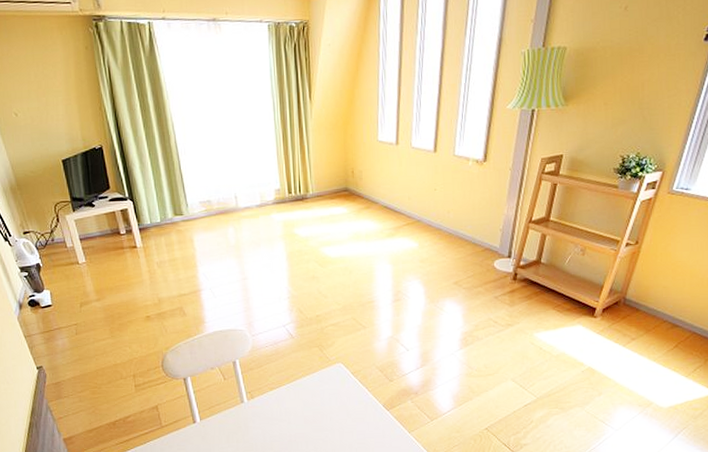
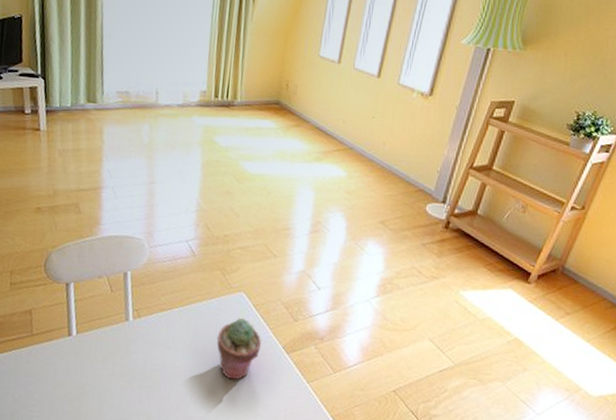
potted succulent: none [324,385,364,440] -> present [216,317,262,380]

